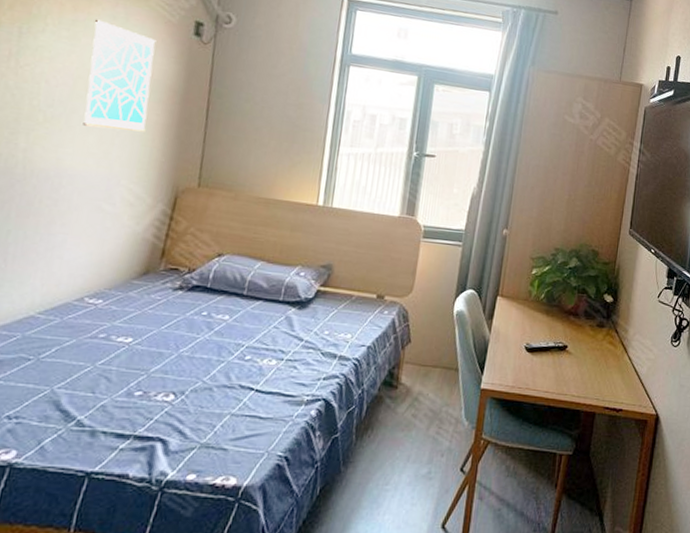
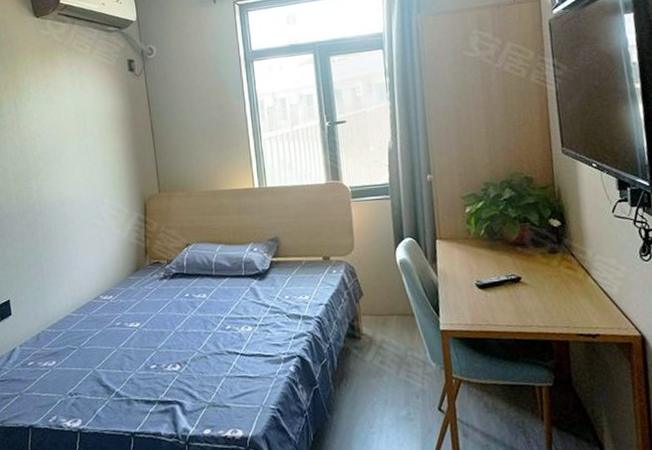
wall art: present [83,19,156,132] -> none [59,79,112,163]

